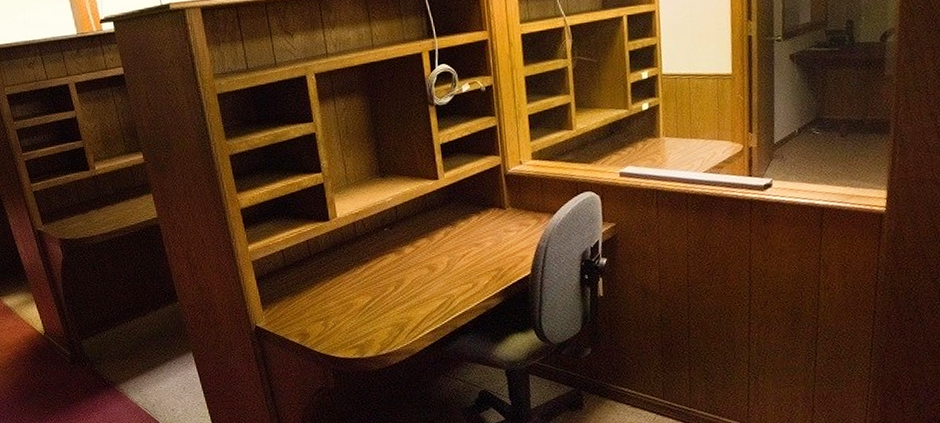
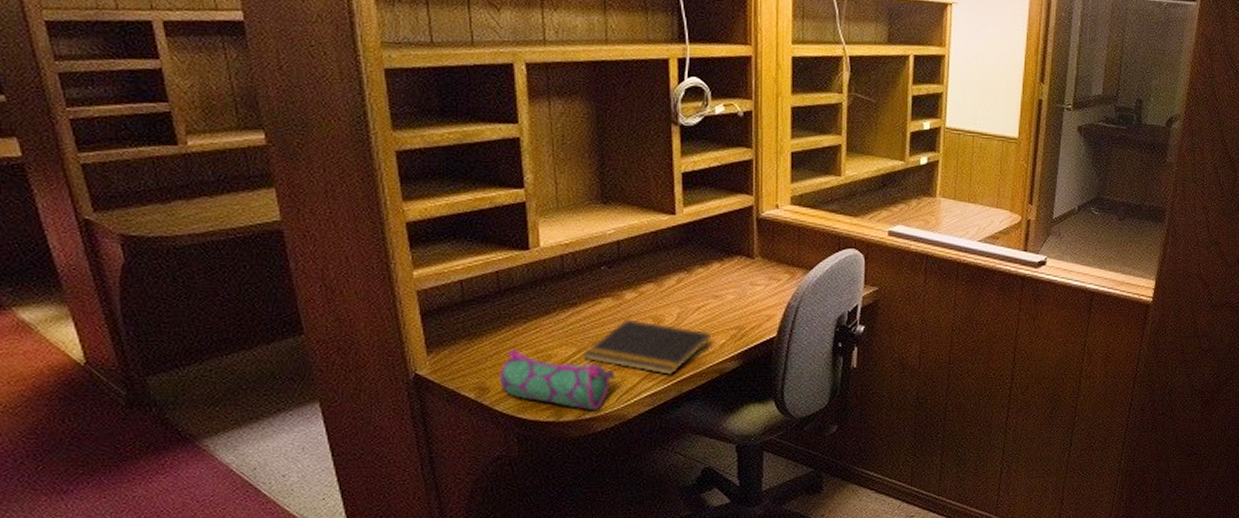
pencil case: none [315,301,403,347] -> present [499,349,616,410]
notepad: none [376,269,477,314] -> present [582,319,712,375]

